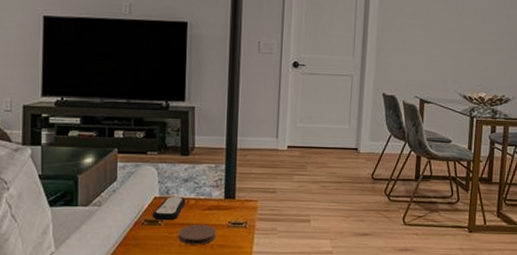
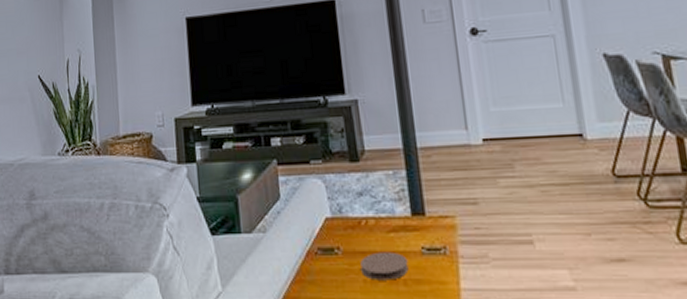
remote control: present [152,196,186,221] -> none [326,215,365,249]

